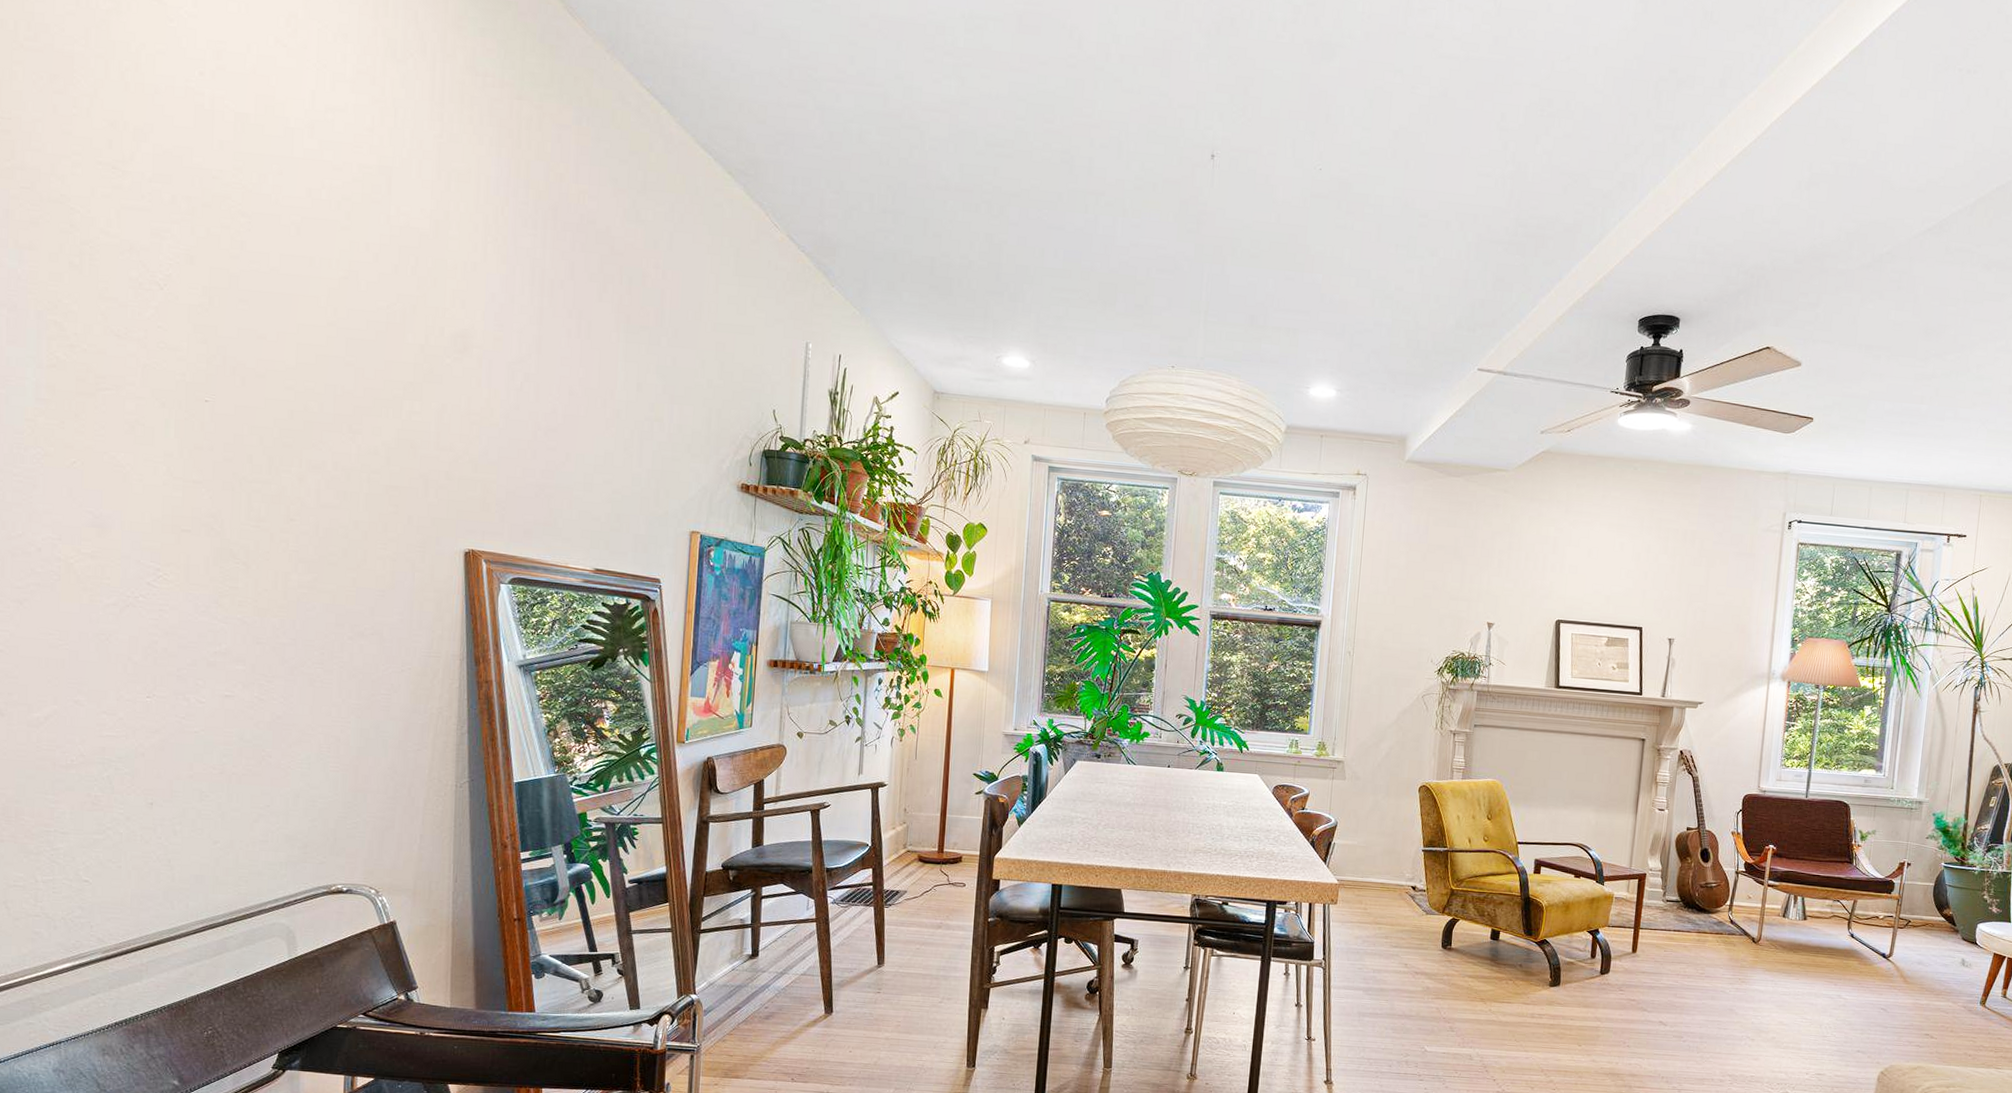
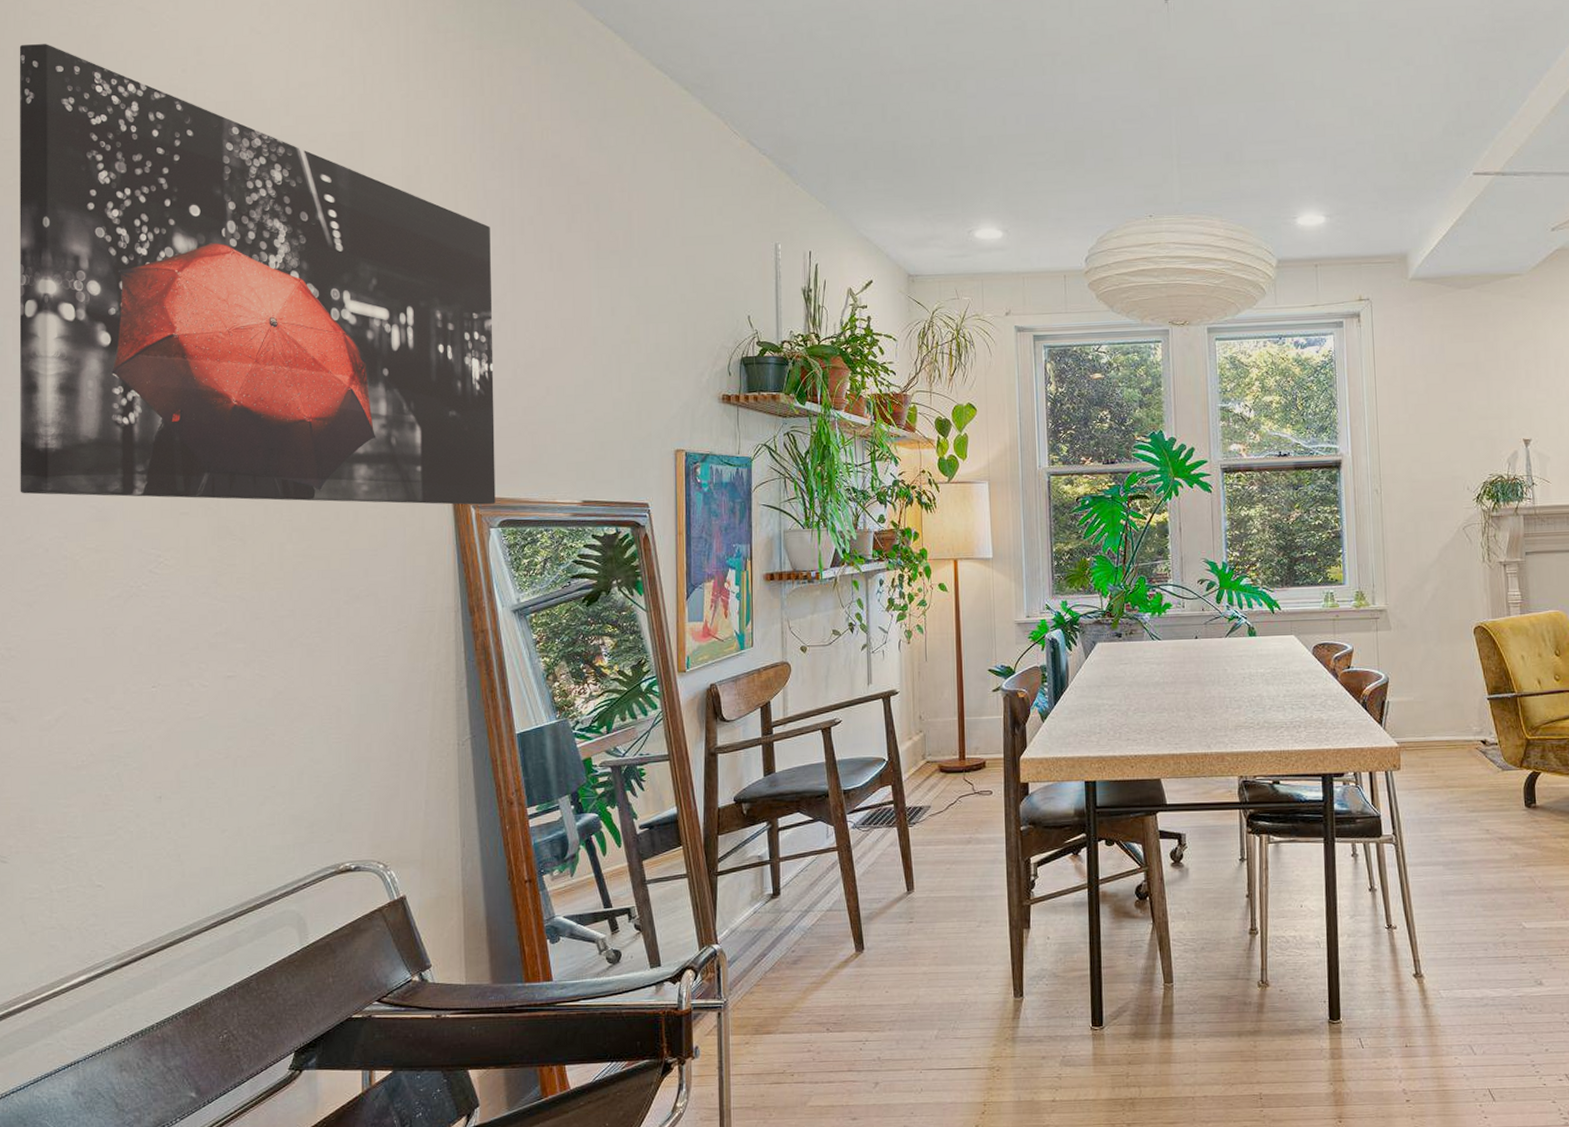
wall art: none [11,18,519,561] -> present [19,44,496,505]

